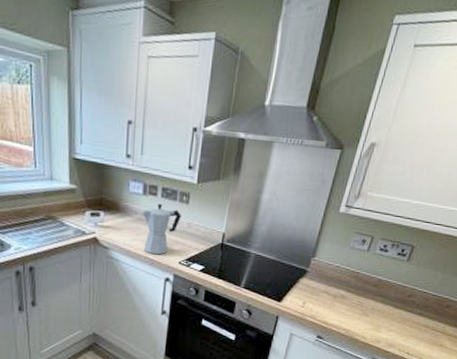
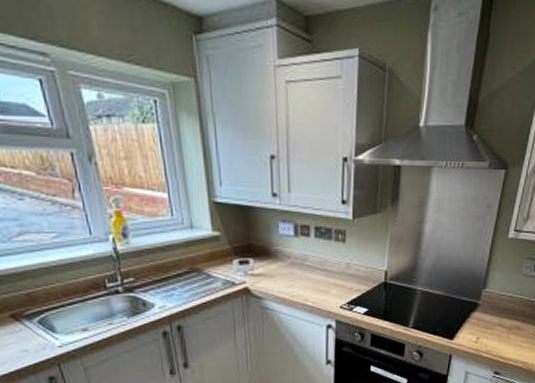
moka pot: present [141,204,181,255] -> none [294,245,338,301]

